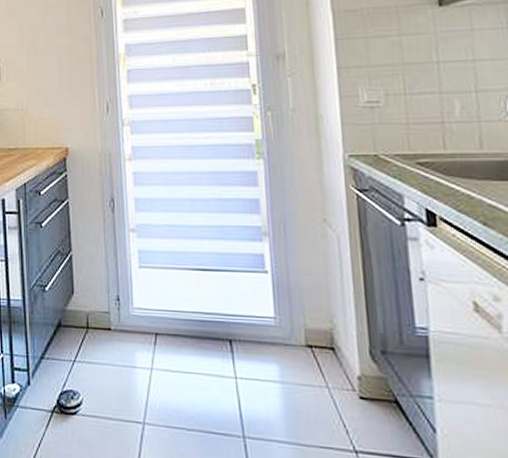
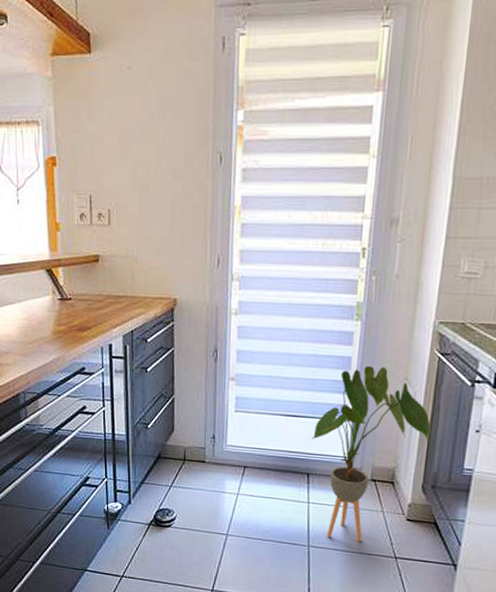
house plant: none [228,207,366,429] -> present [311,365,431,542]

